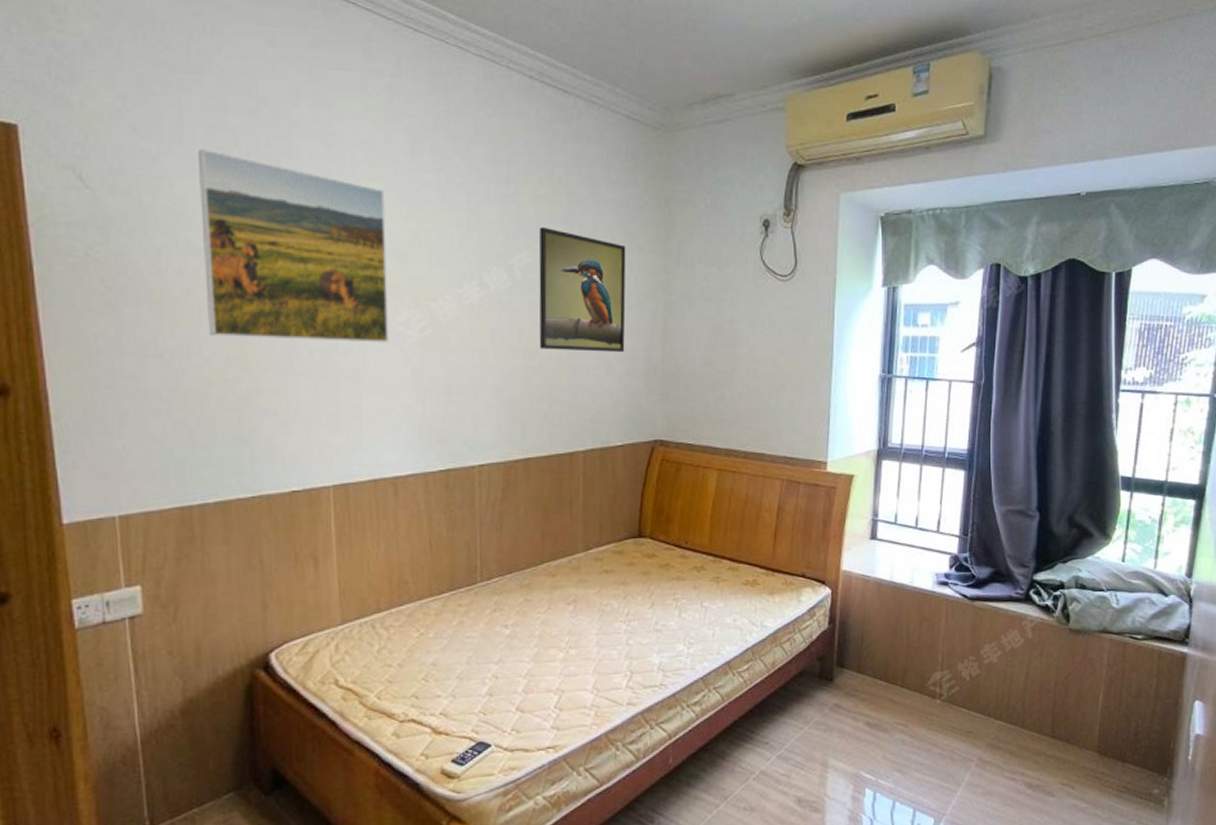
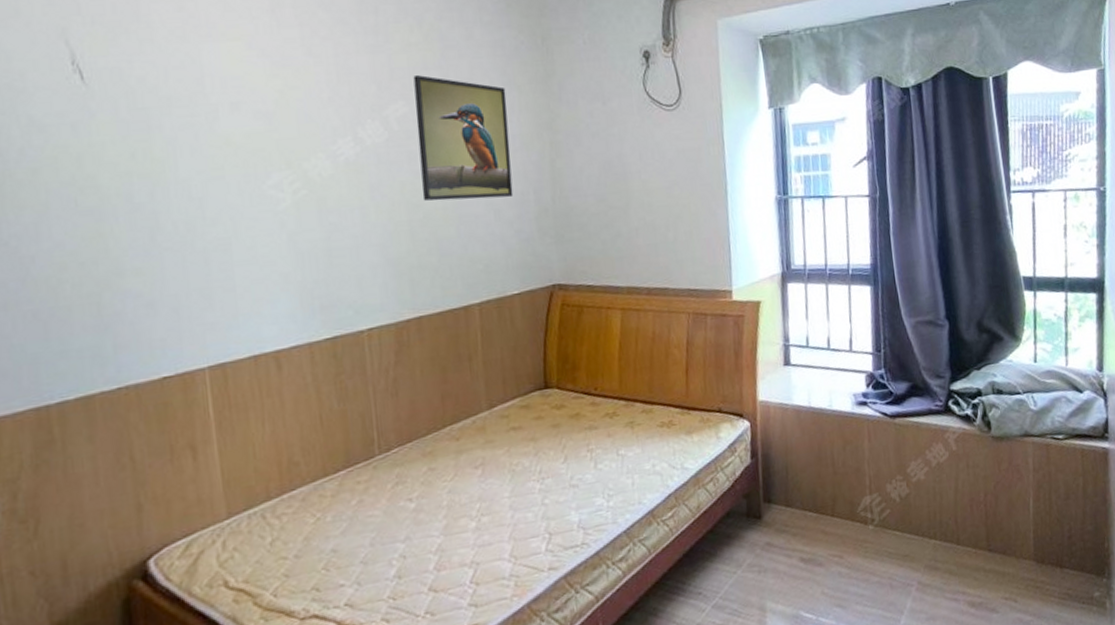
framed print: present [198,148,389,343] -> none [37,19,261,218]

